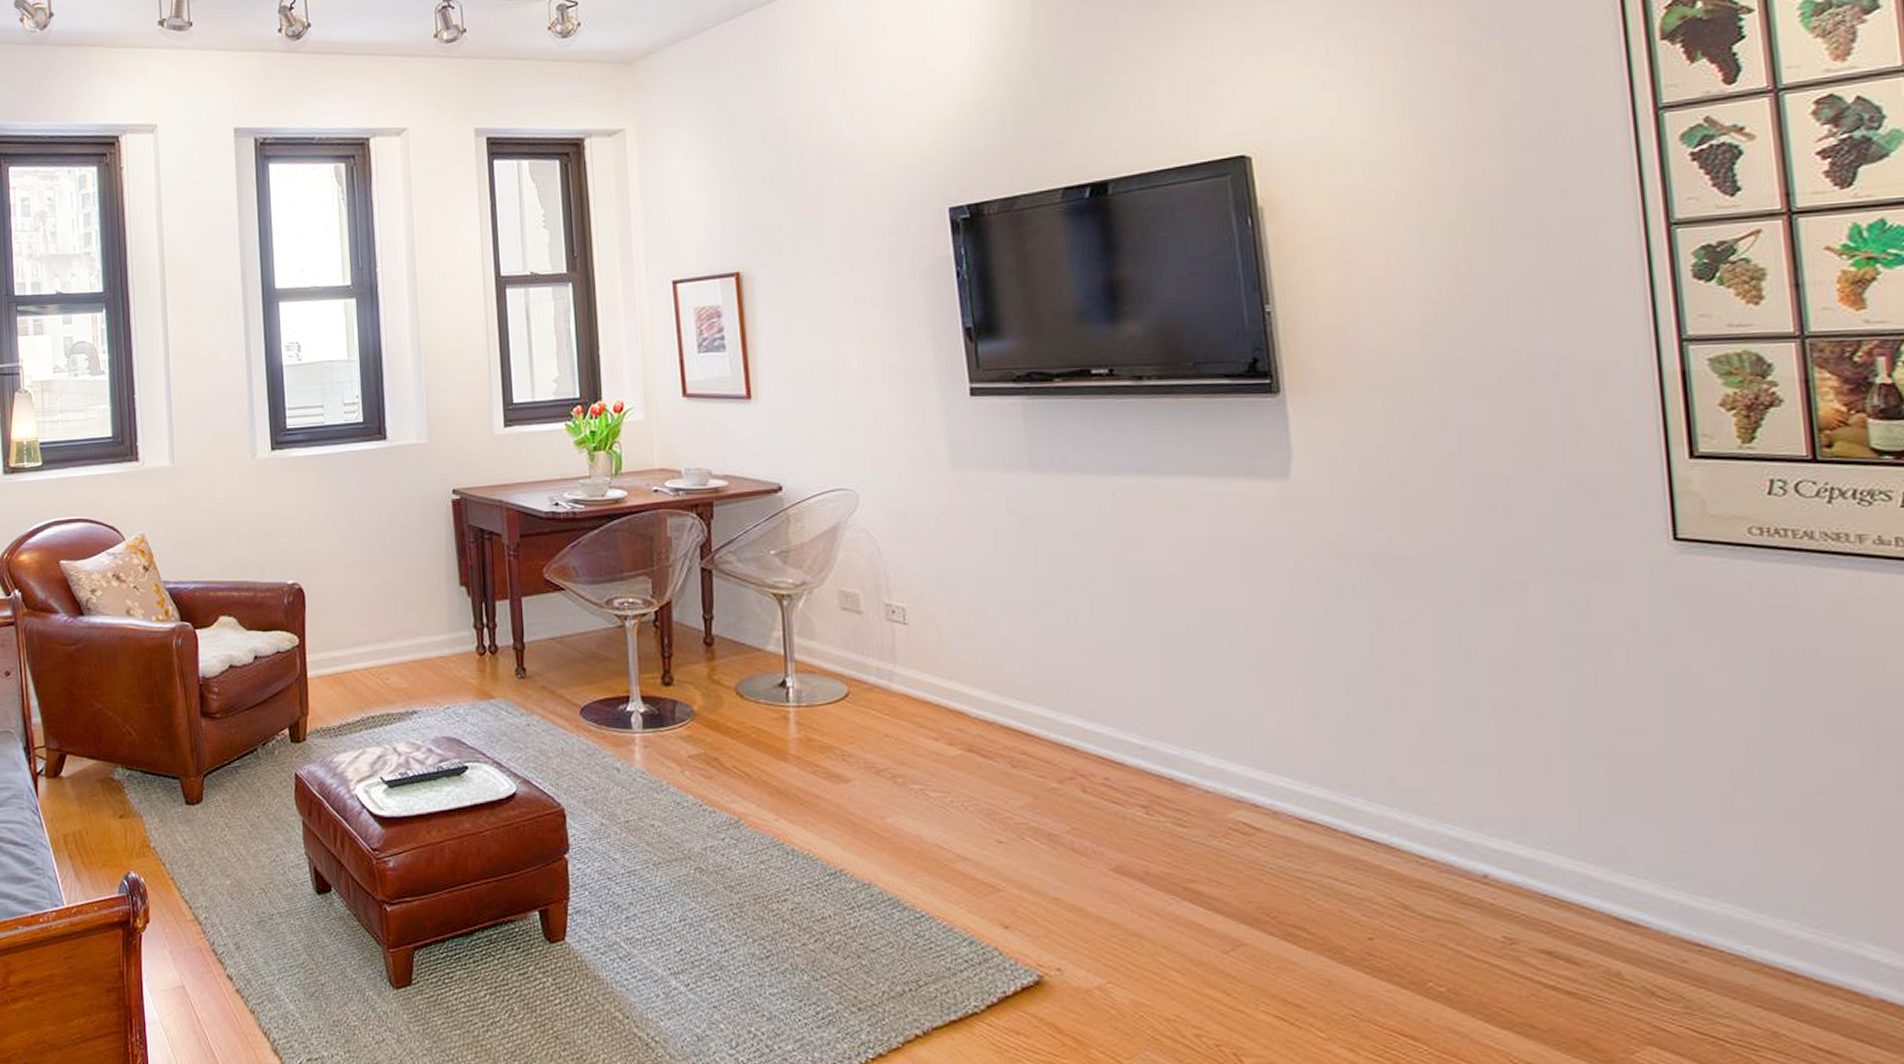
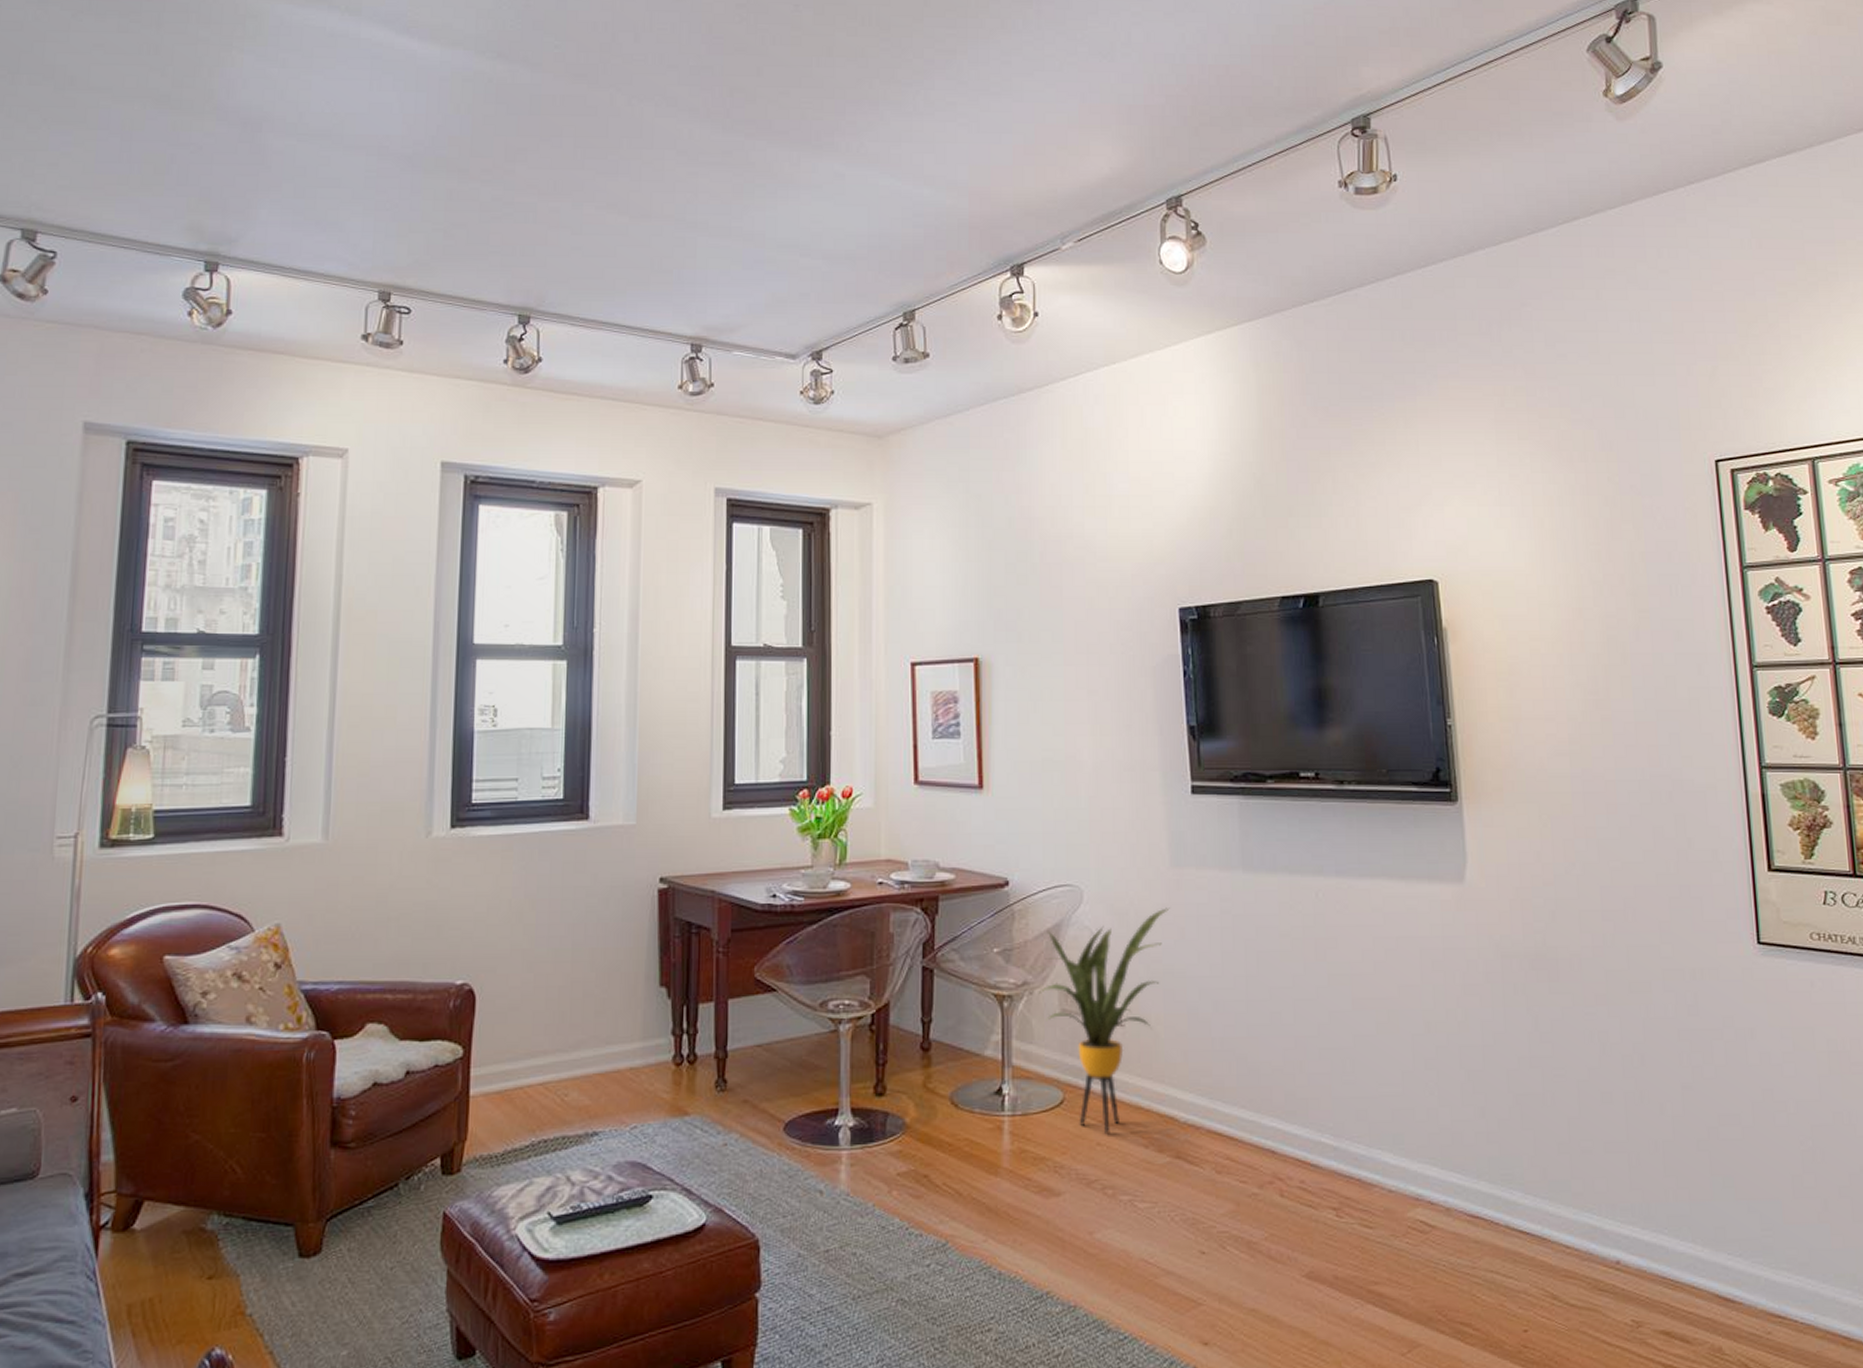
house plant: none [817,509,952,727] -> present [1038,908,1170,1135]

